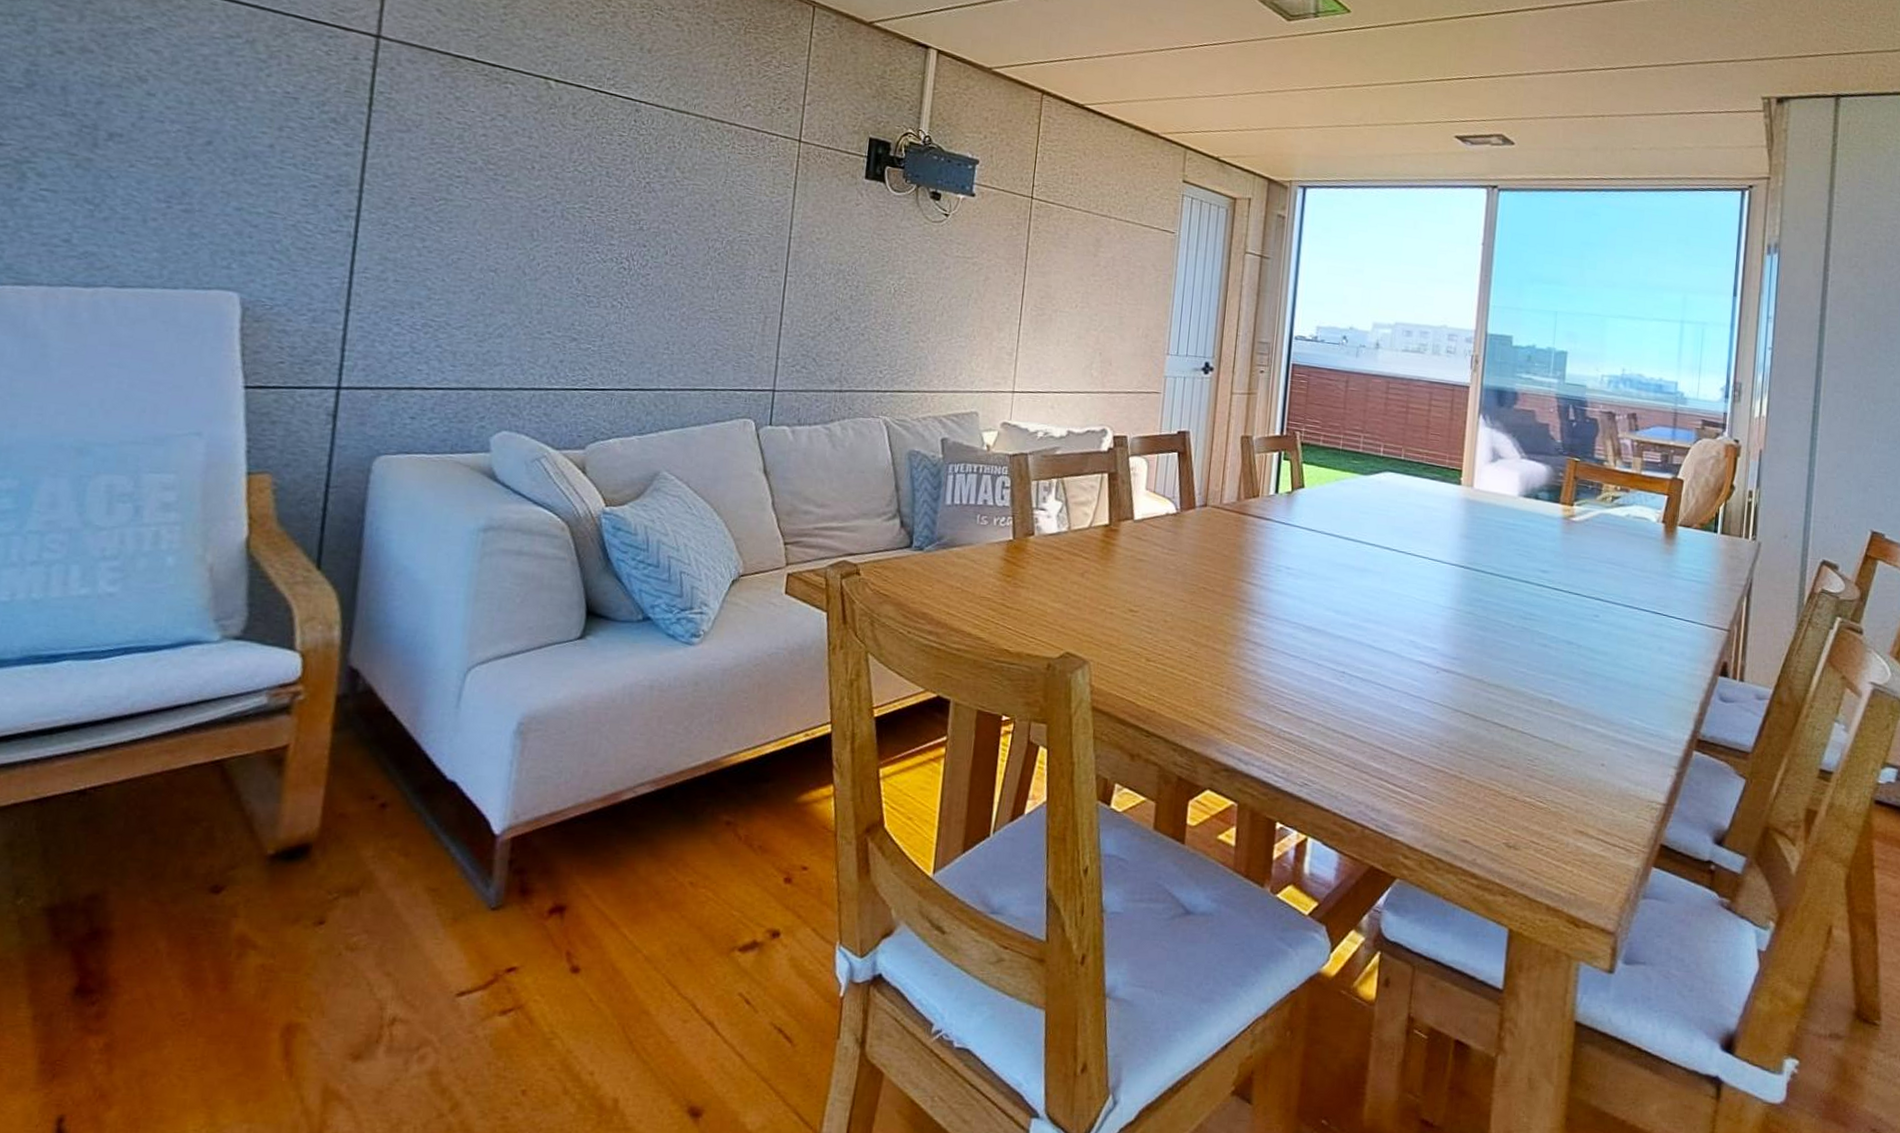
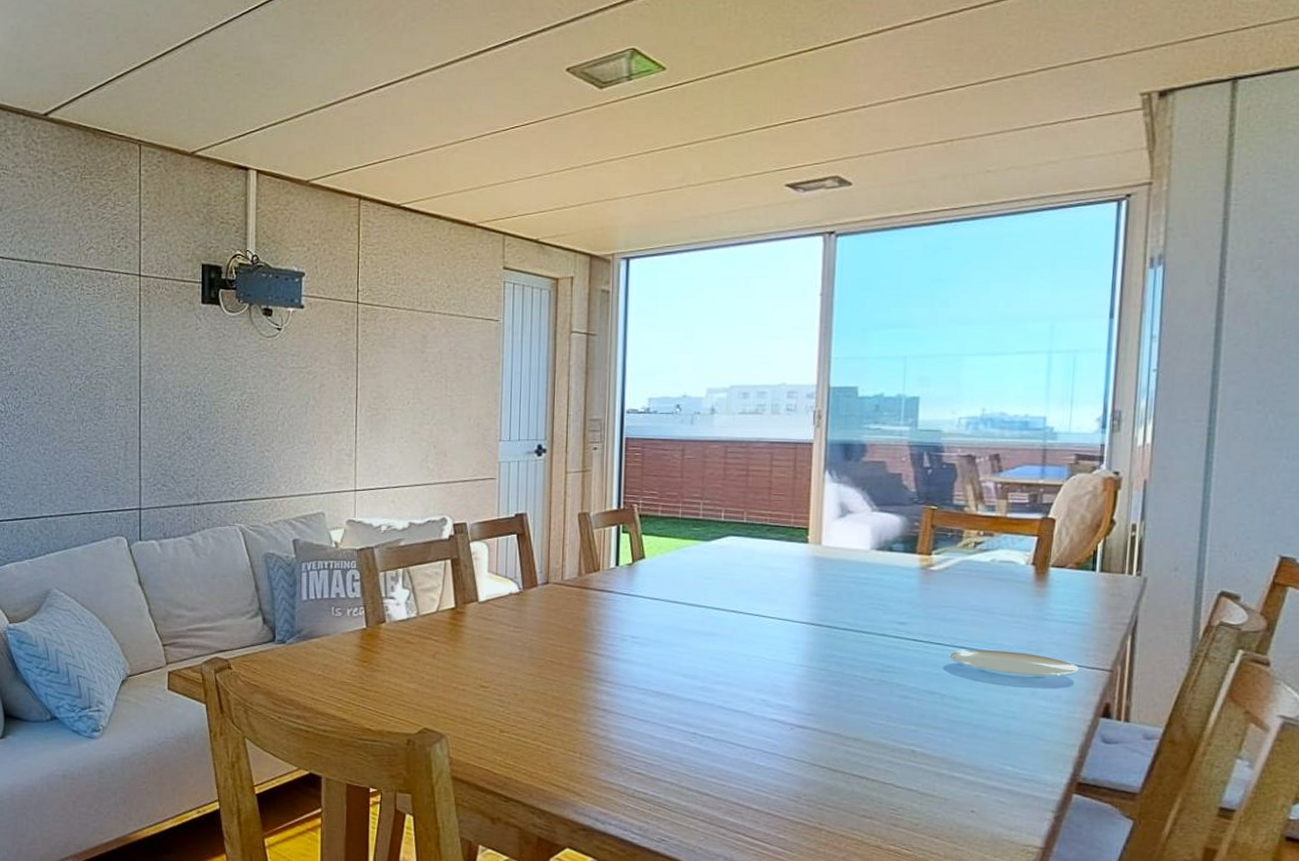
plate: none [1585,601,1701,634] -> present [948,649,1079,678]

